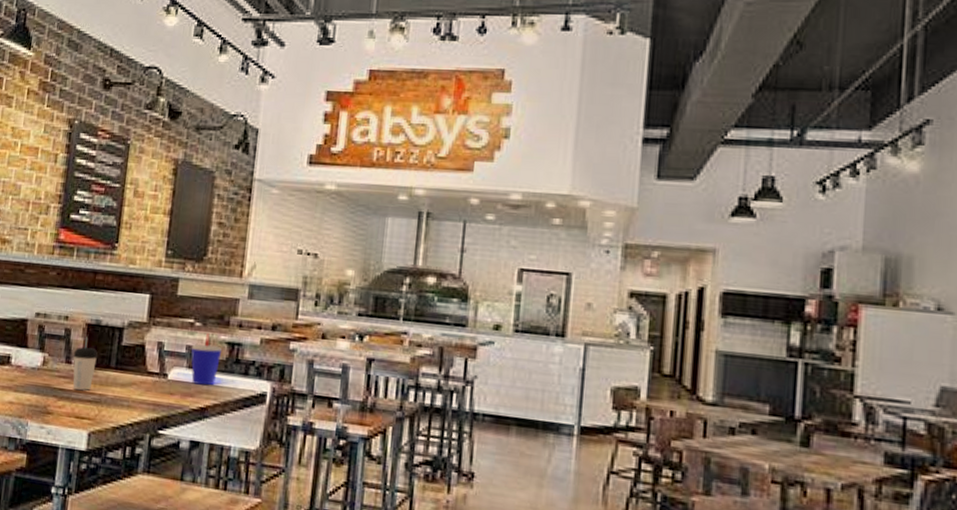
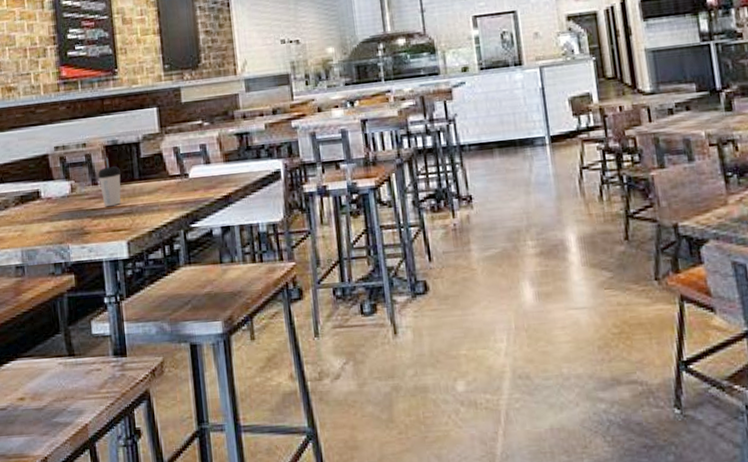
beverage cup: present [191,333,223,386] -> none [204,130,233,177]

